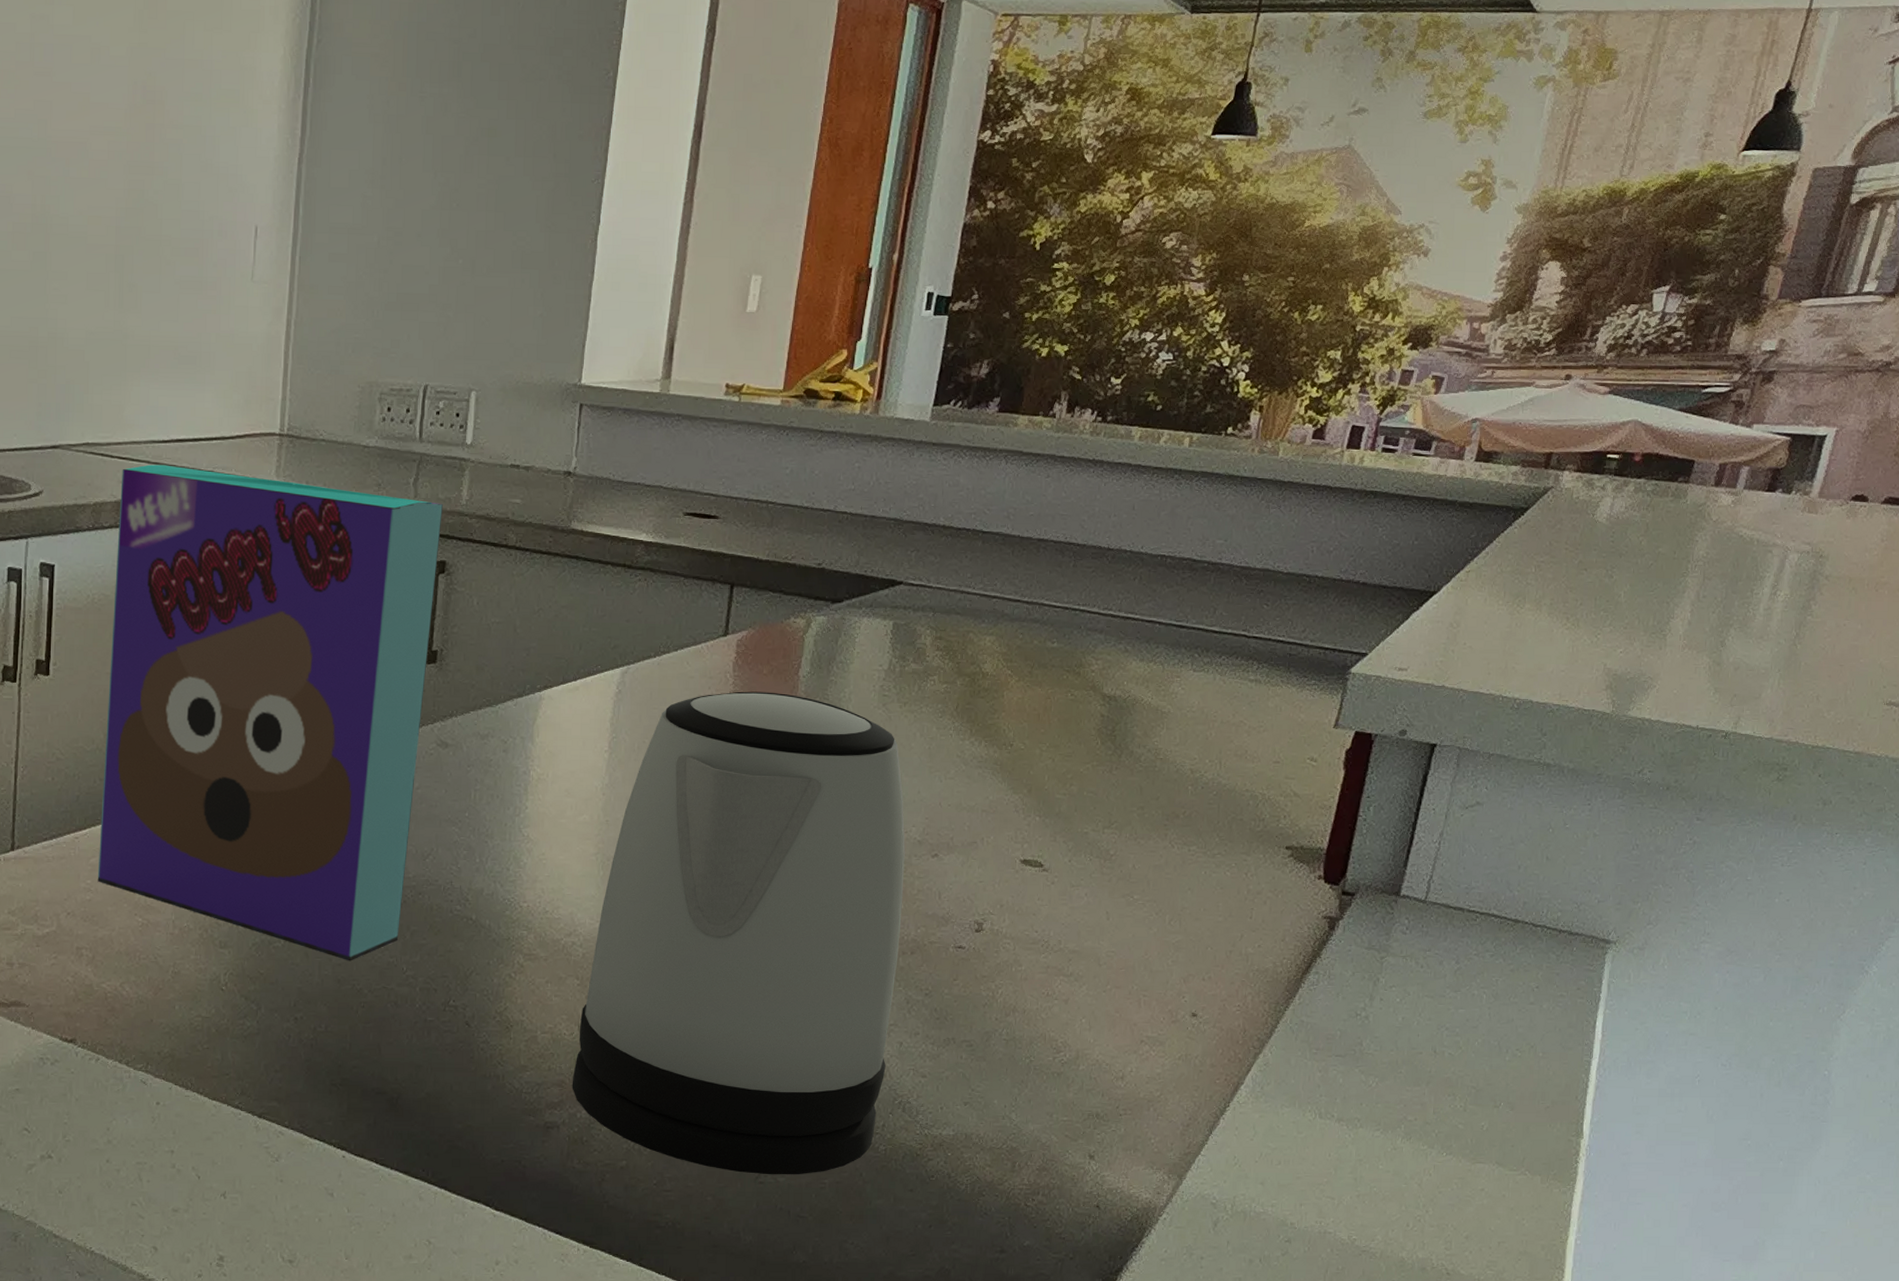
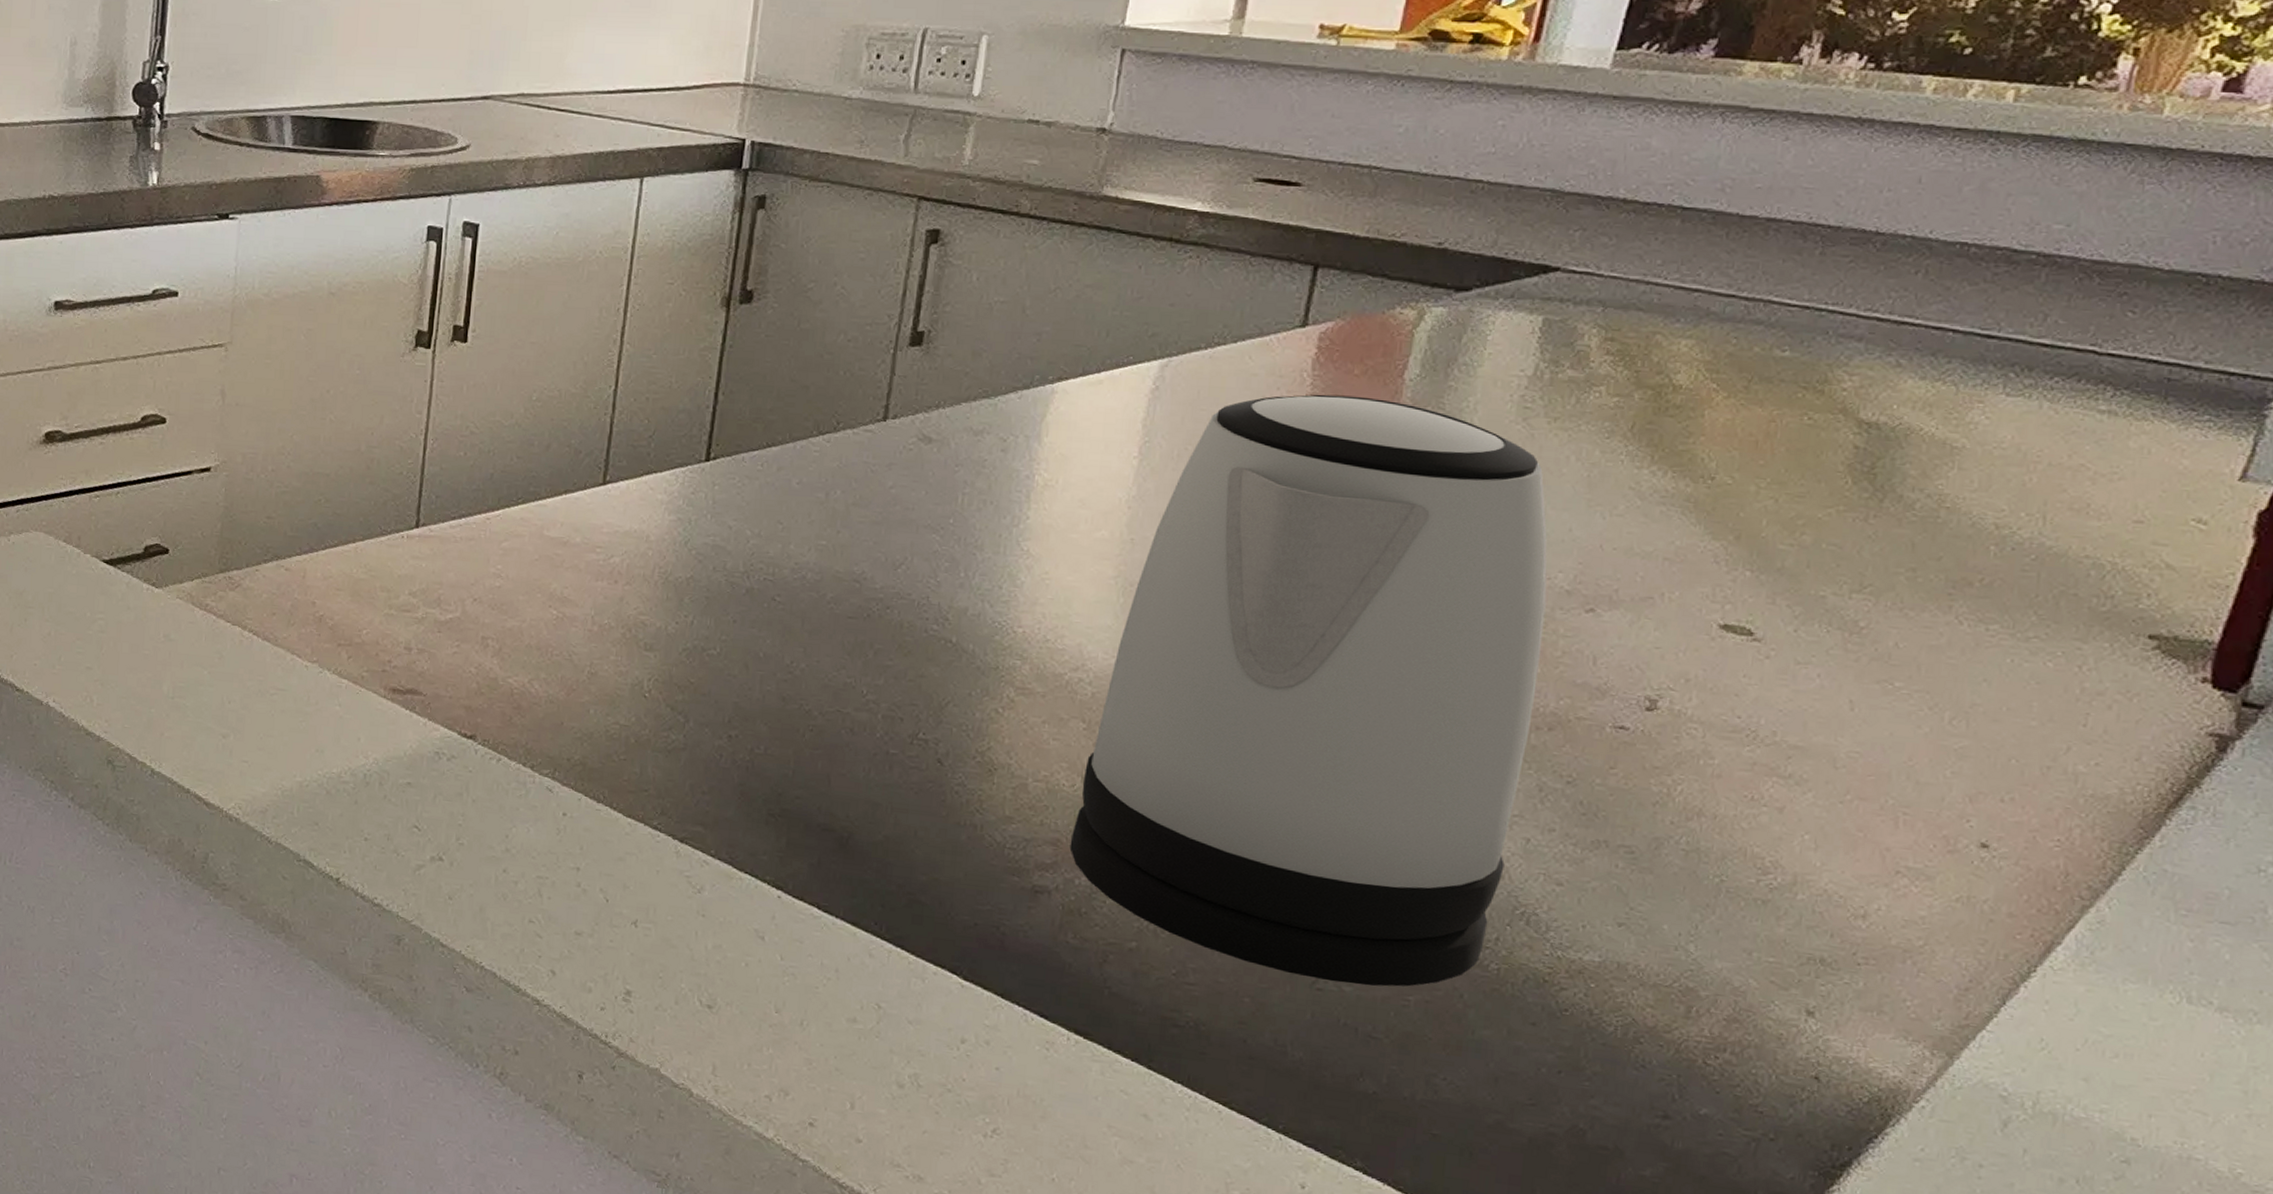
cereal box: present [97,464,443,961] -> none [509,117,939,678]

